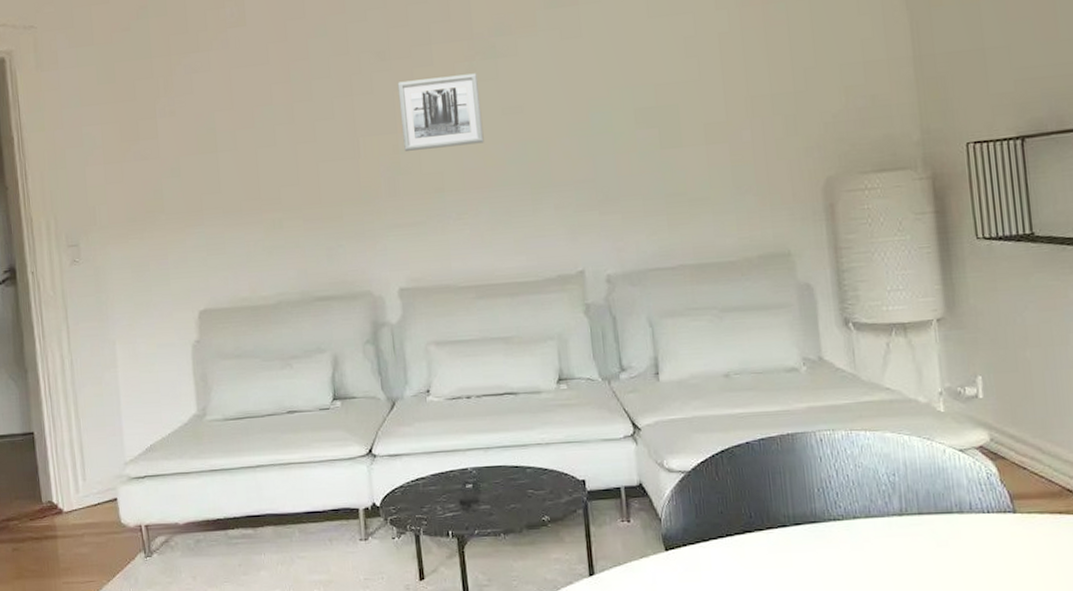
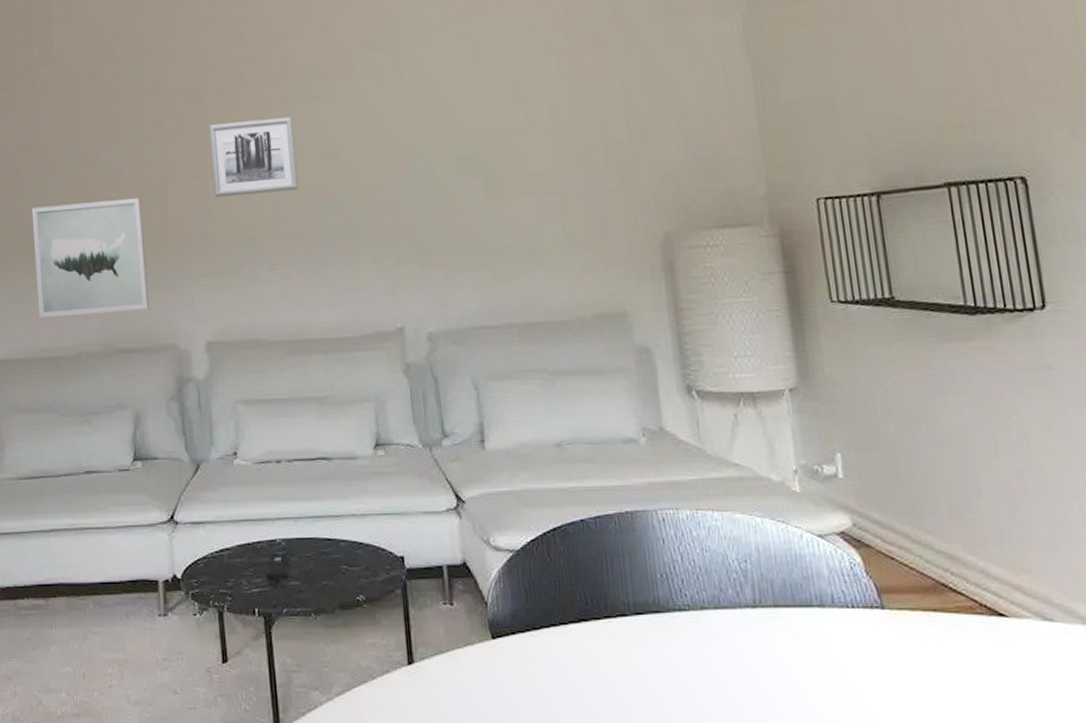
wall art: none [229,153,344,269] -> present [31,198,149,317]

